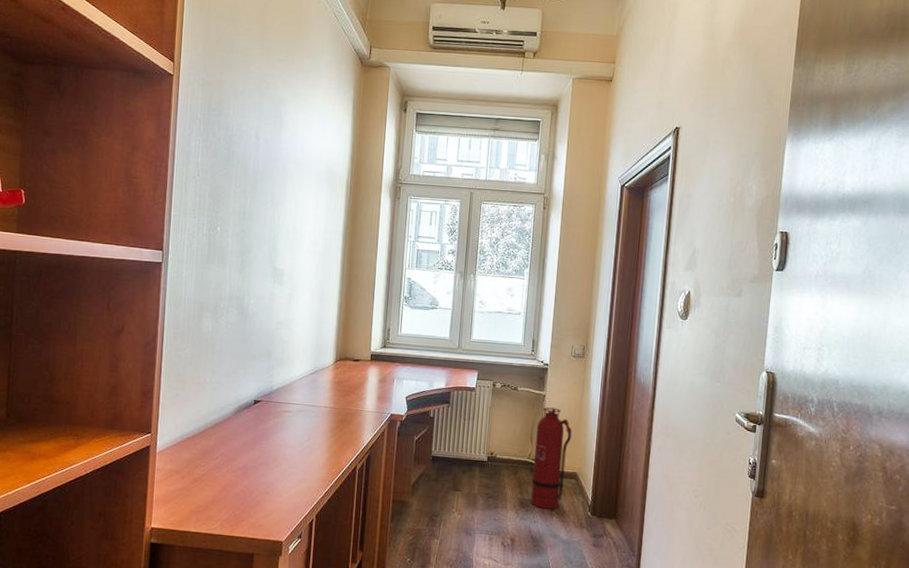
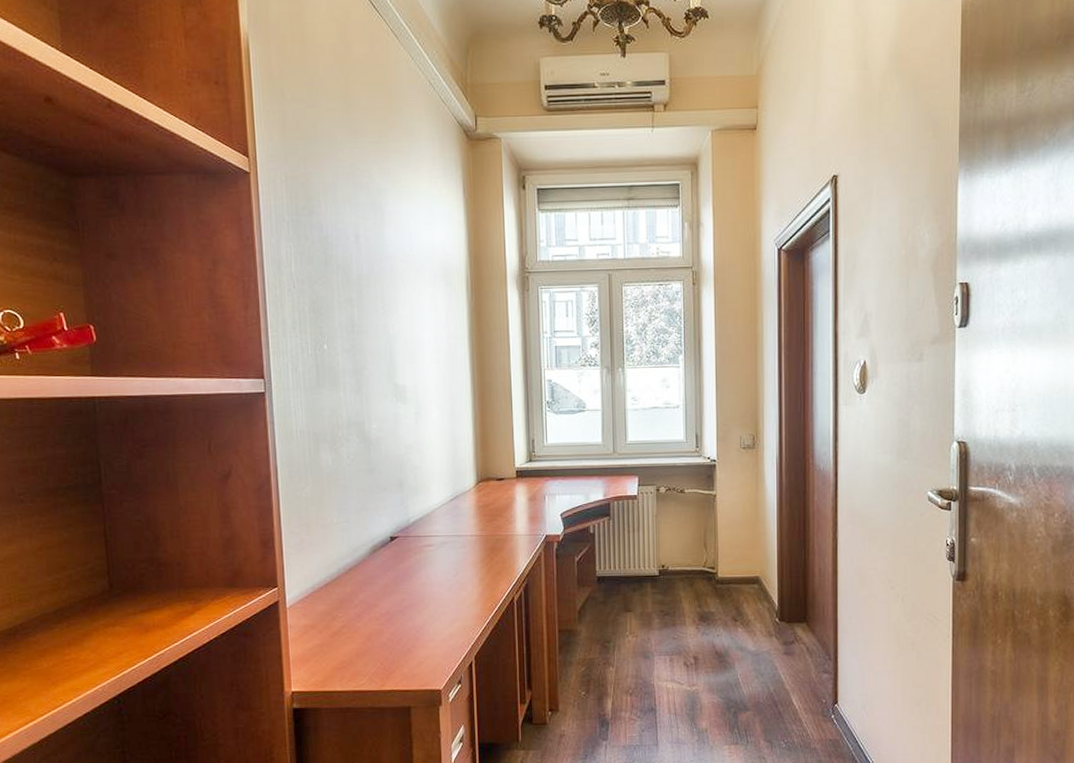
fire extinguisher: present [530,407,572,509] -> none [709,508,750,620]

